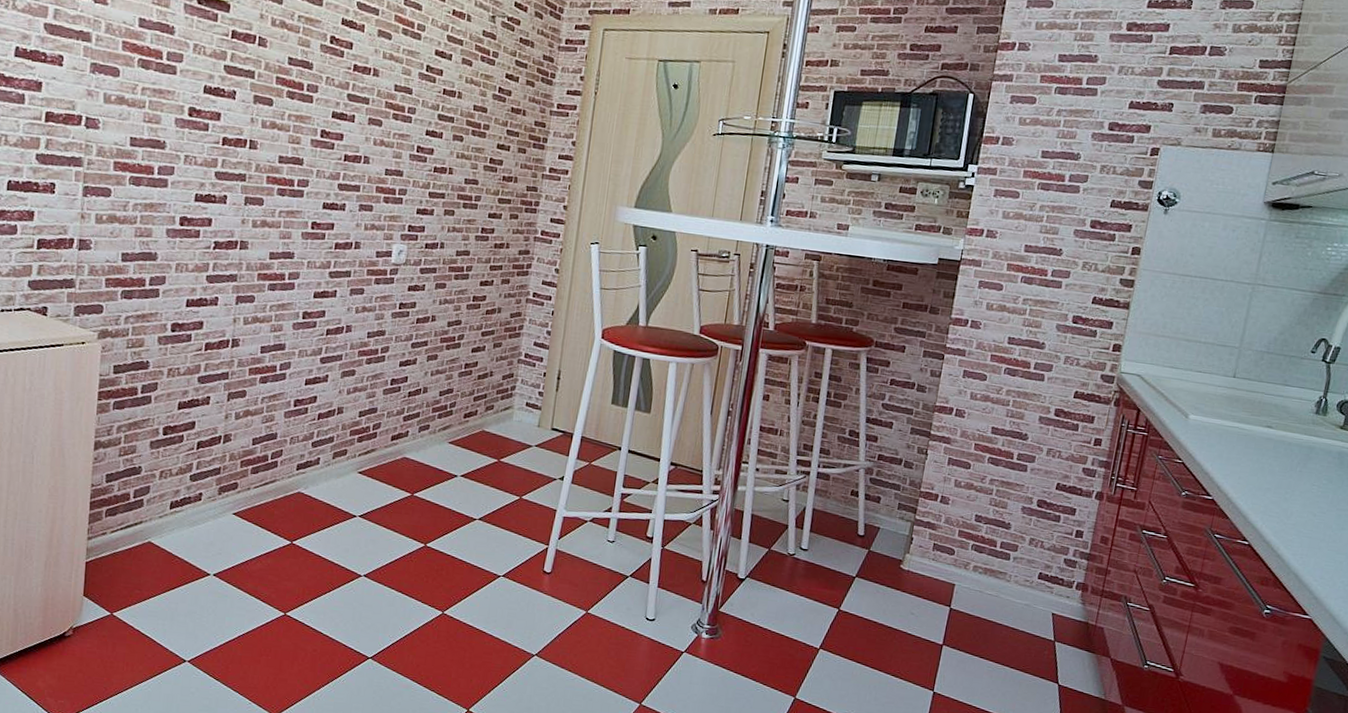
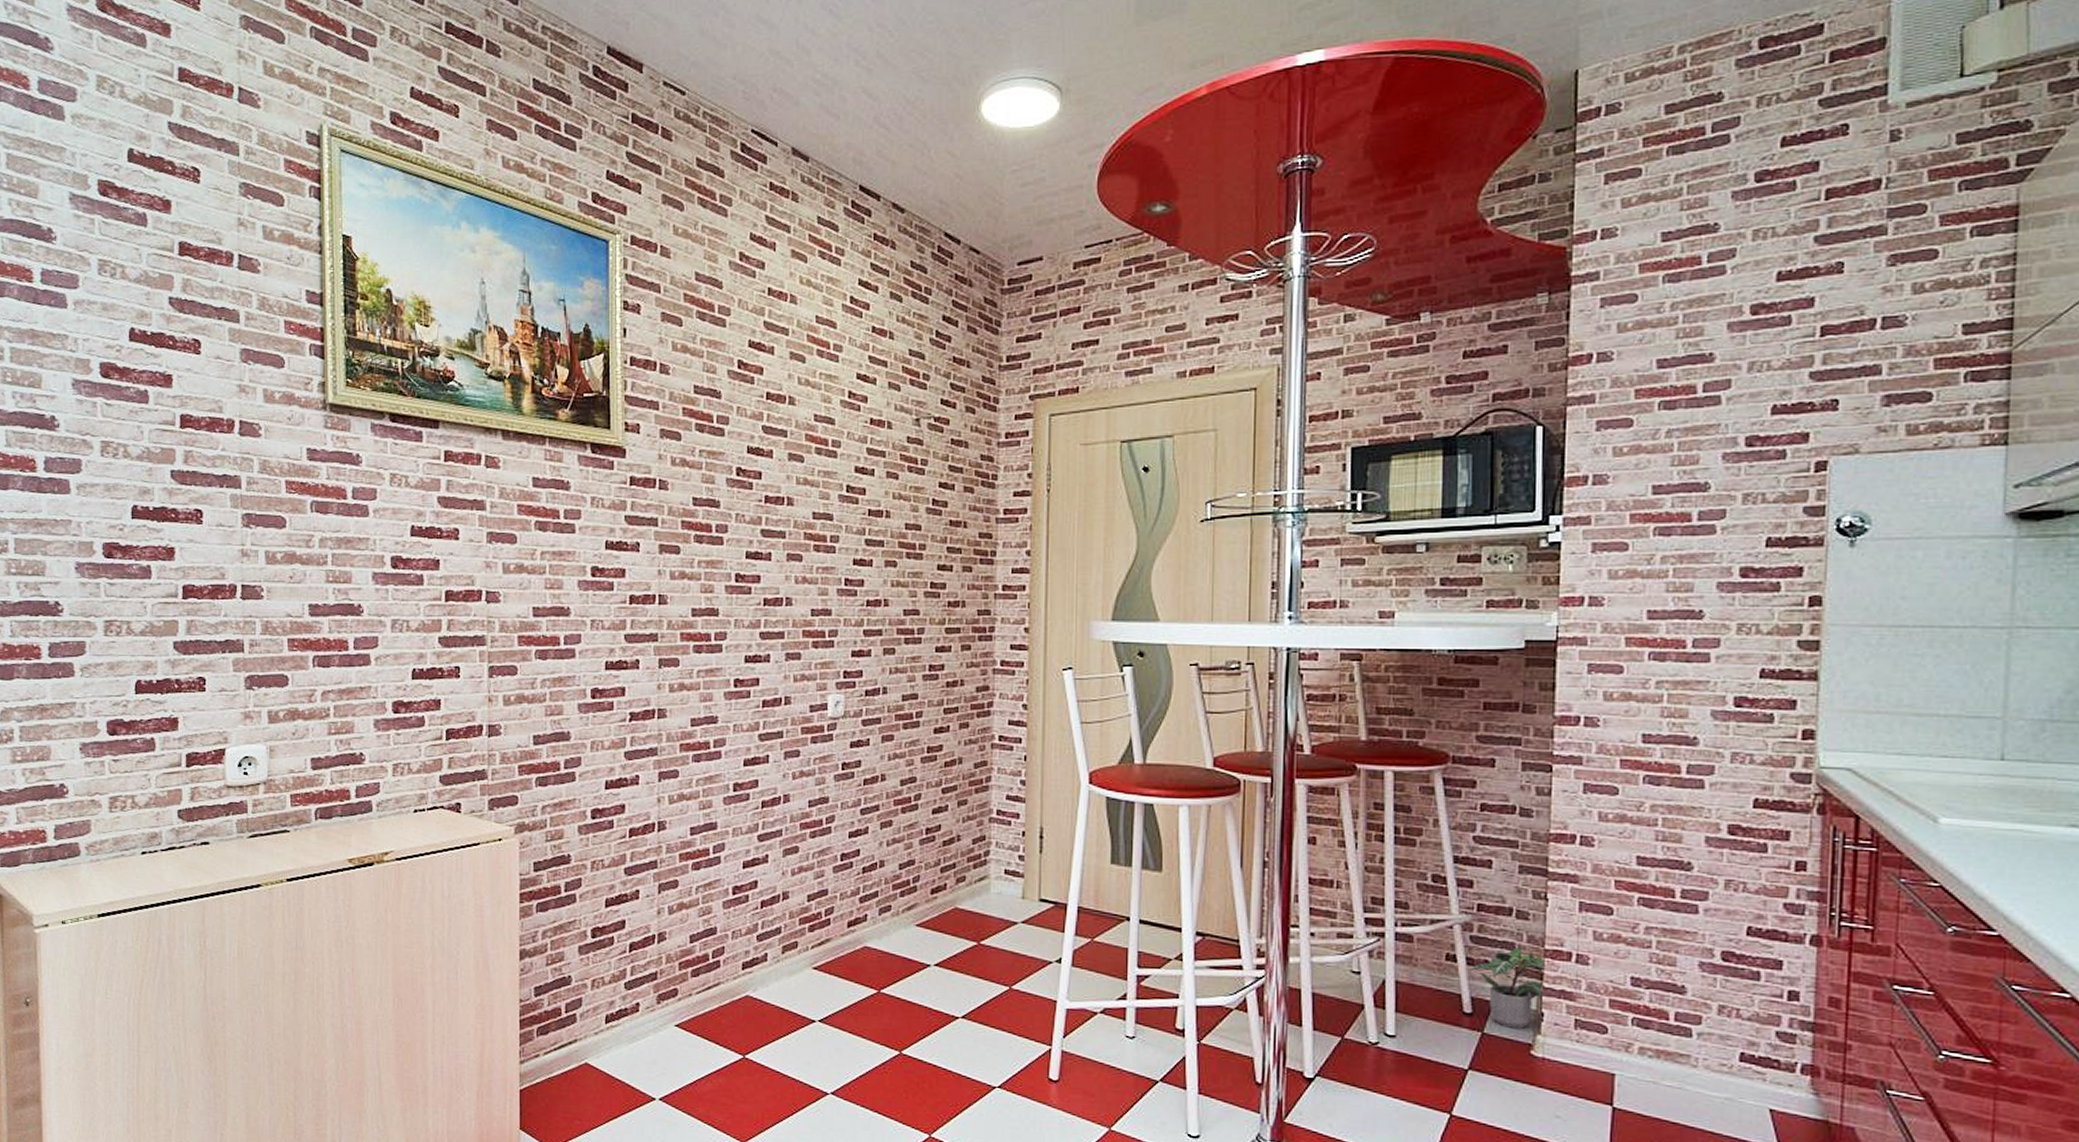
potted plant: none [866,488,921,549] -> present [1469,946,1547,1029]

